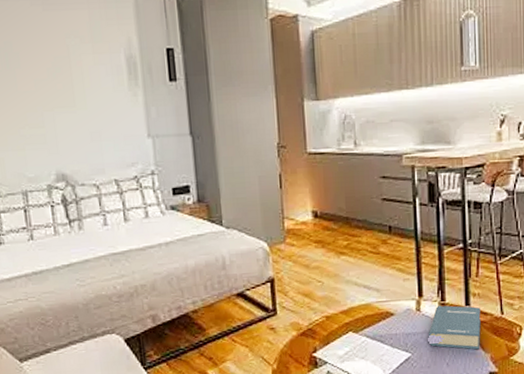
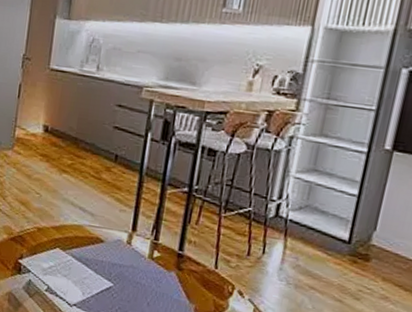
hardback book: present [428,305,481,350] -> none [133,243,194,298]

